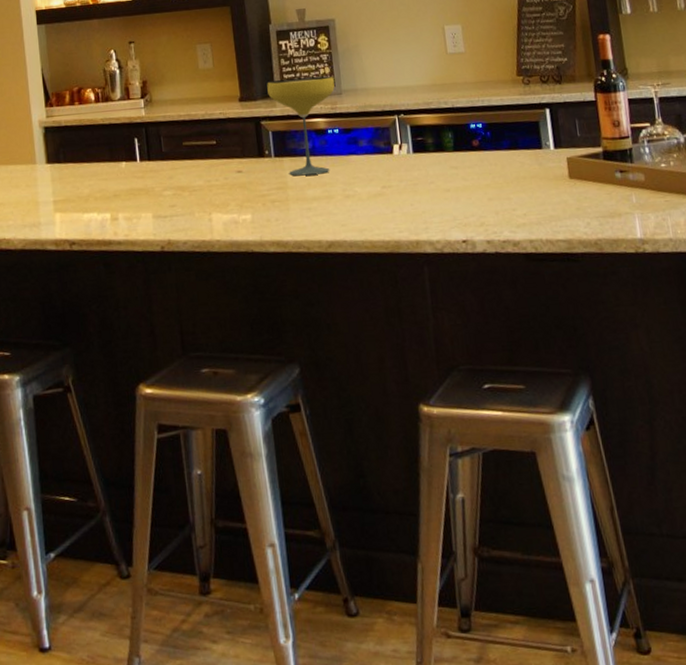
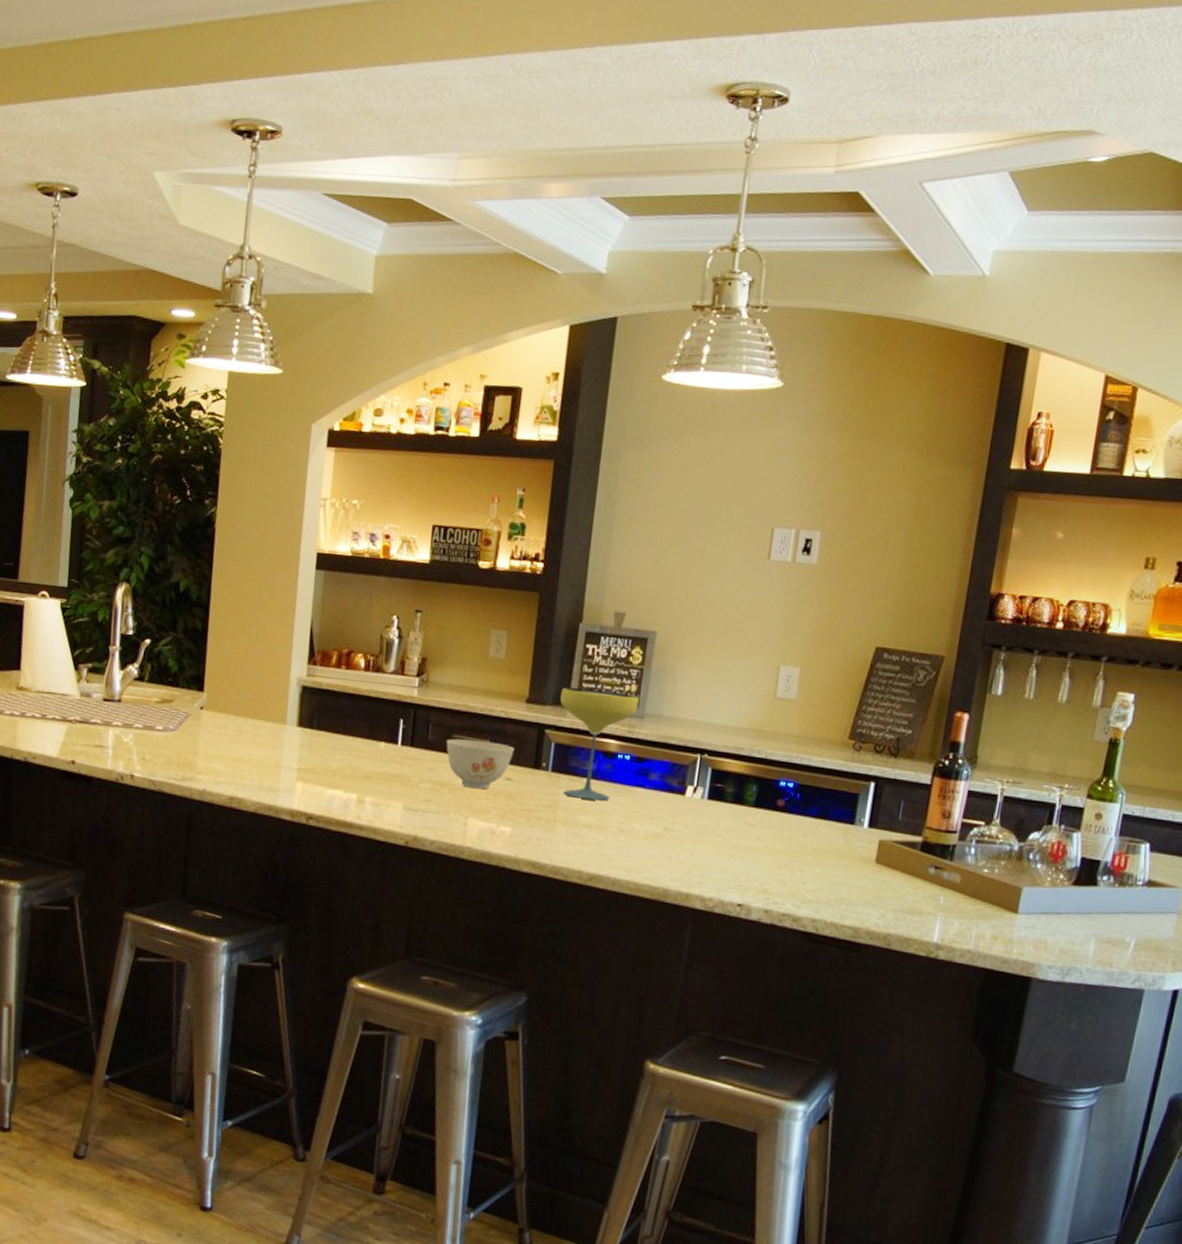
bowl: none [178,141,239,187] -> present [446,738,515,790]

